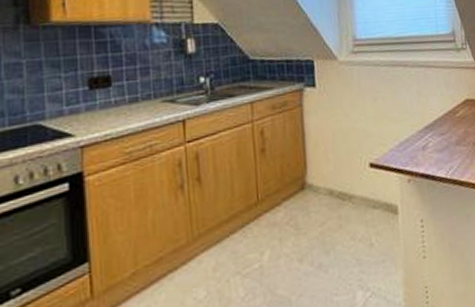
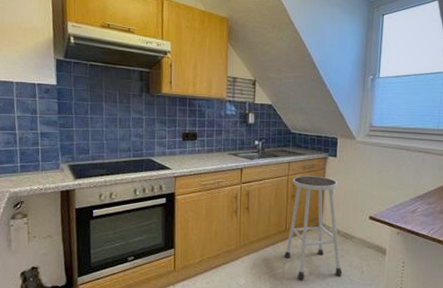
stool: none [259,116,345,272] -> present [284,175,343,279]

